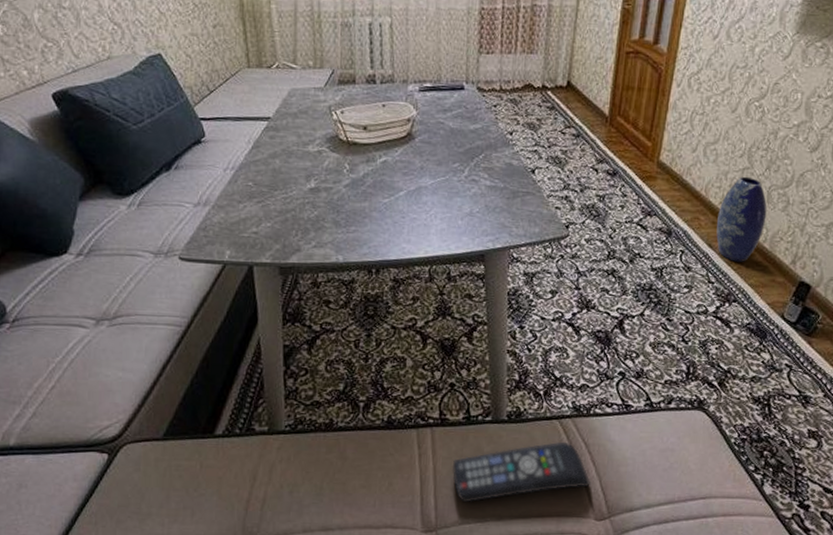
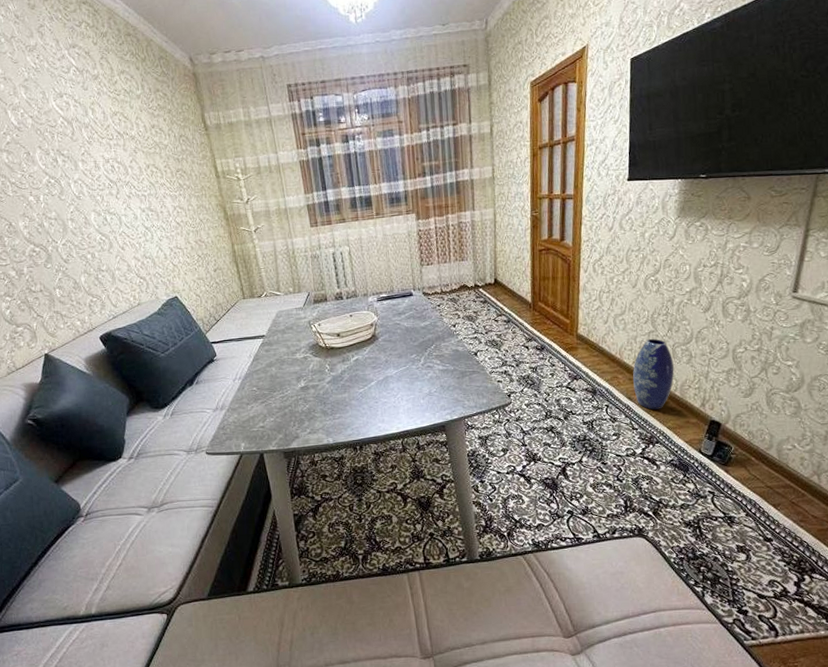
remote control: present [452,441,592,503] -> none [440,573,557,632]

